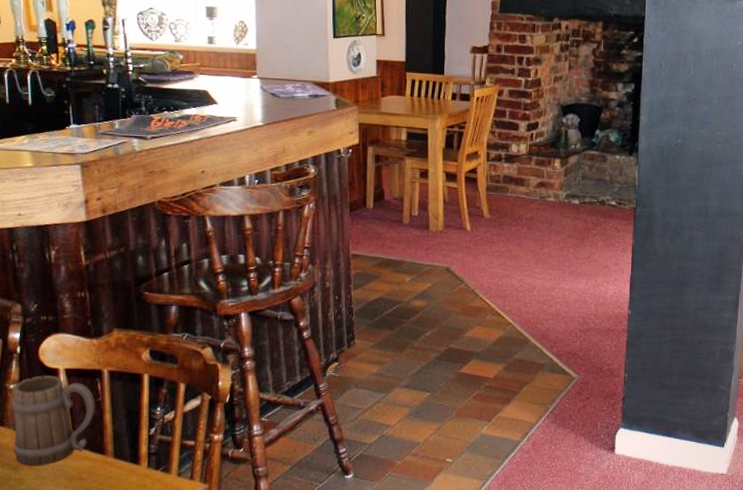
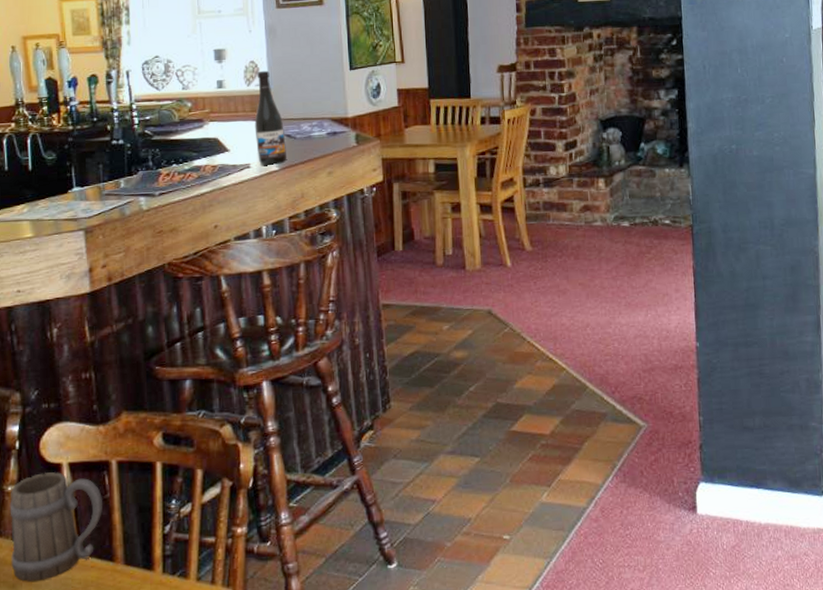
beer bottle: none [242,31,271,121] -> present [254,70,287,166]

